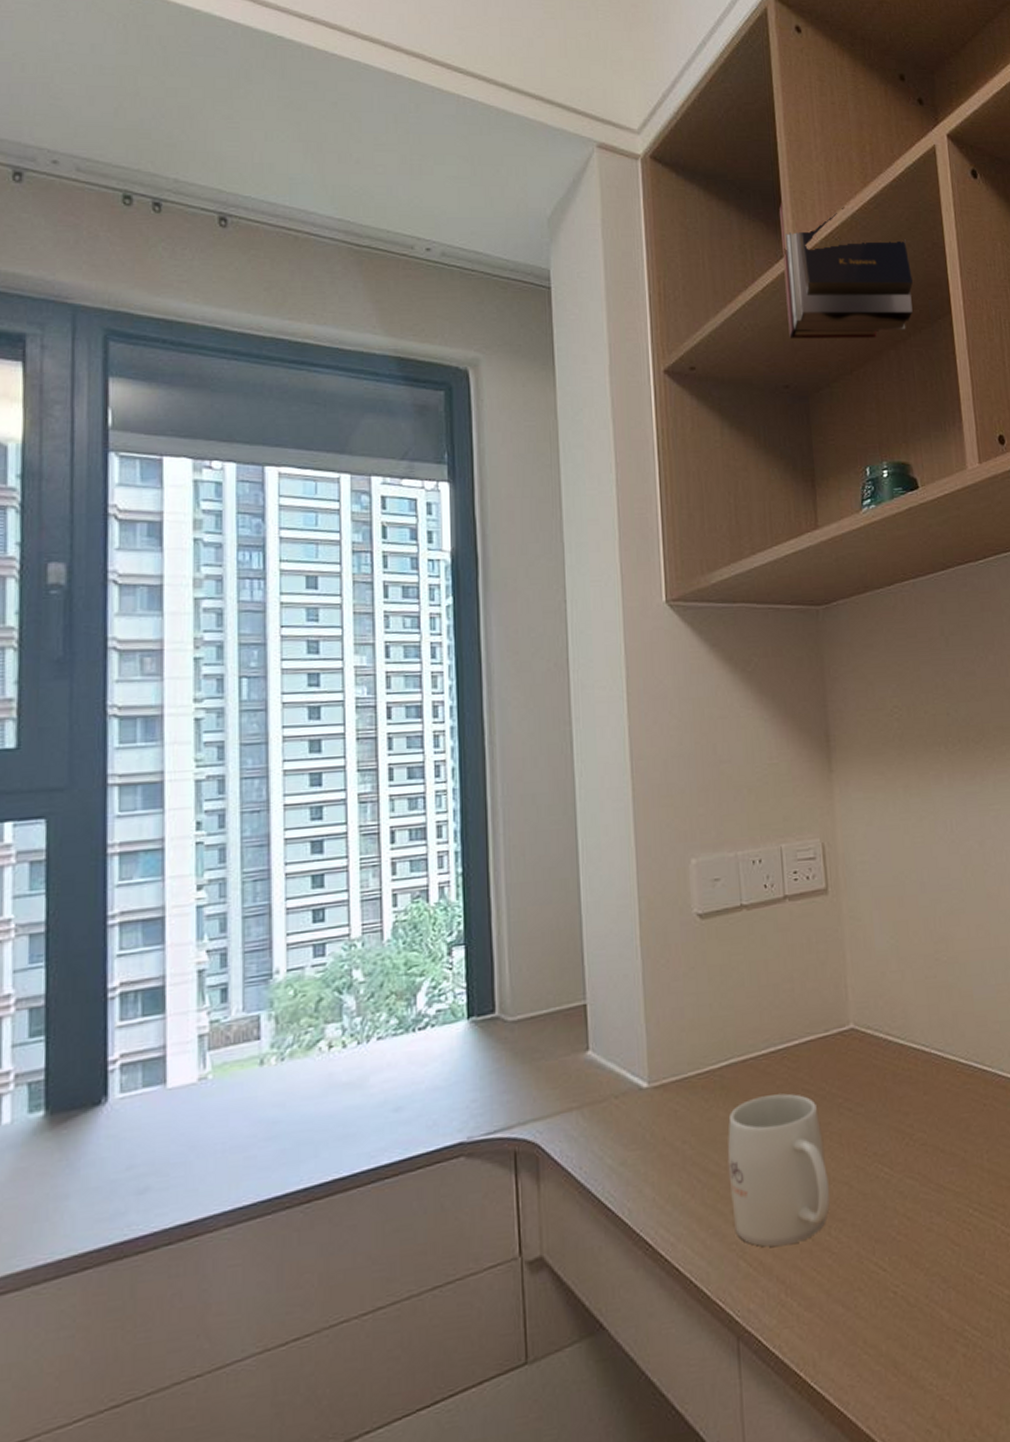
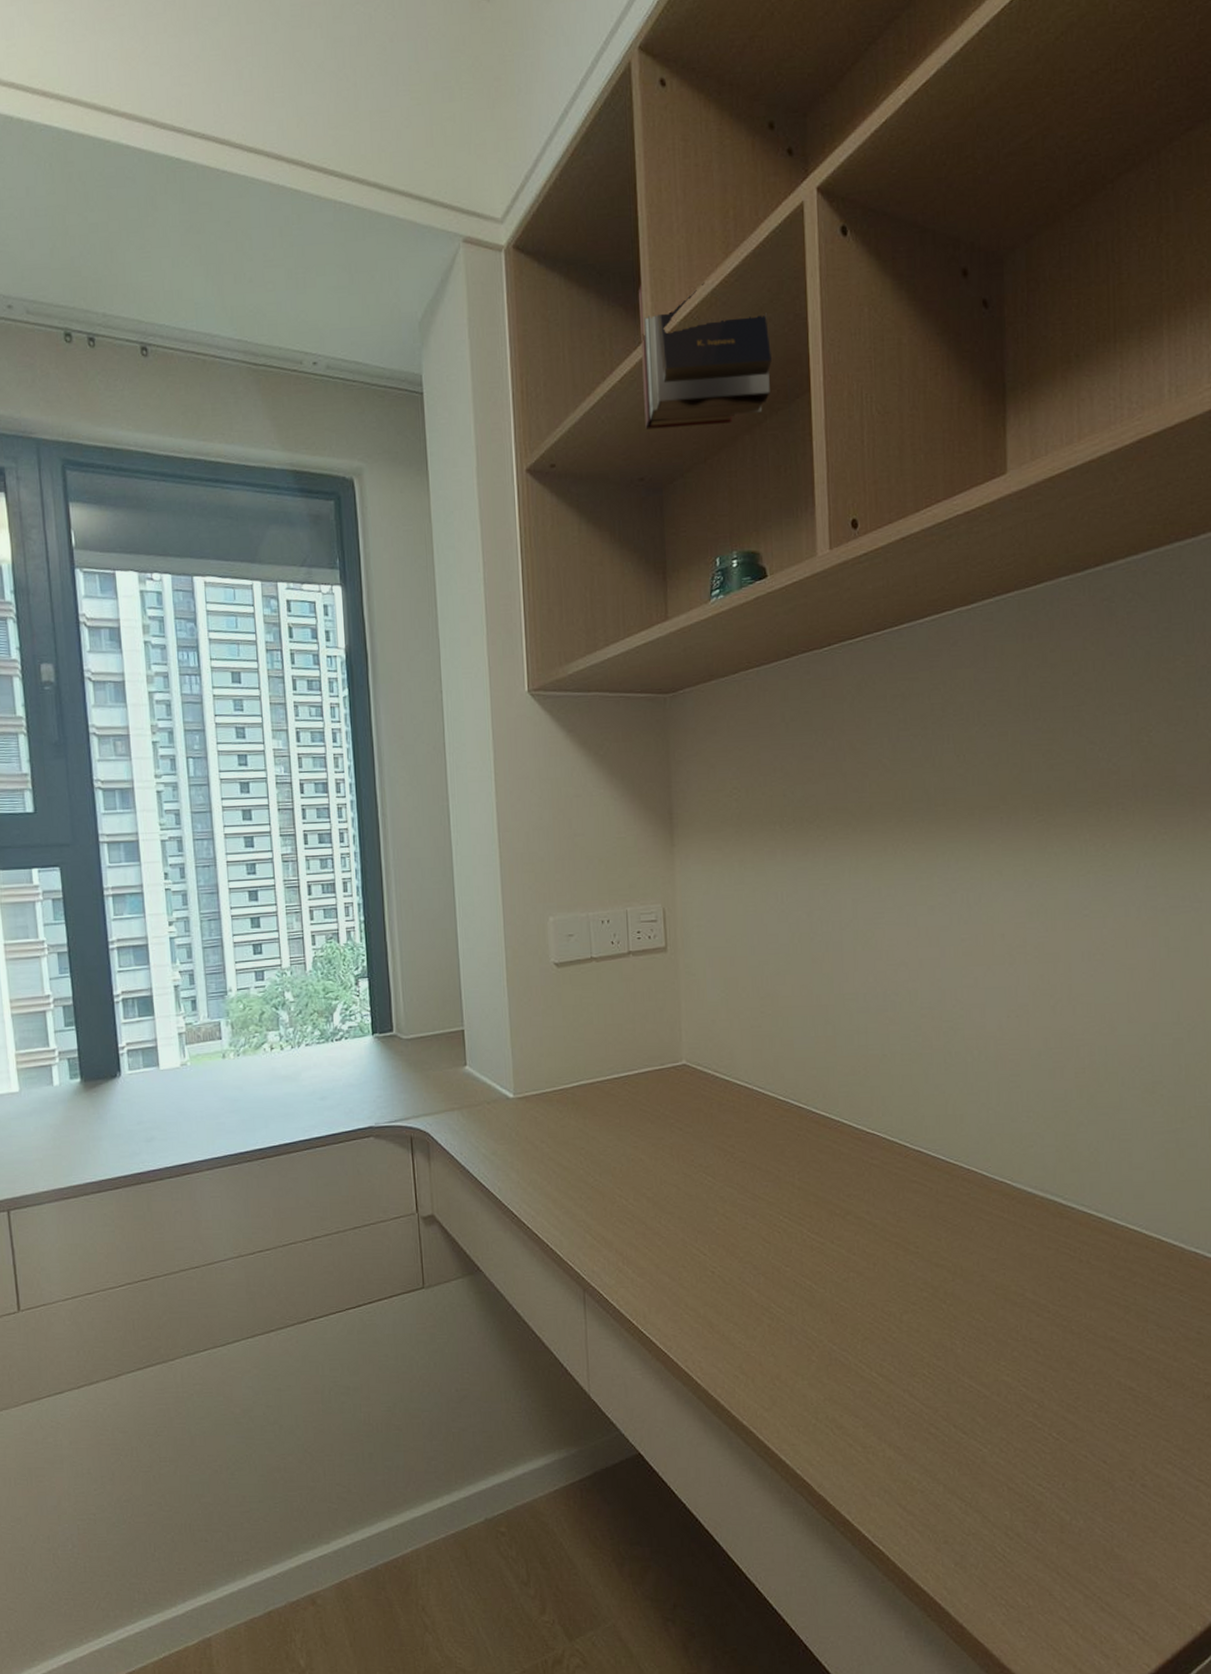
mug: present [727,1093,831,1247] -> none [577,1112,662,1228]

